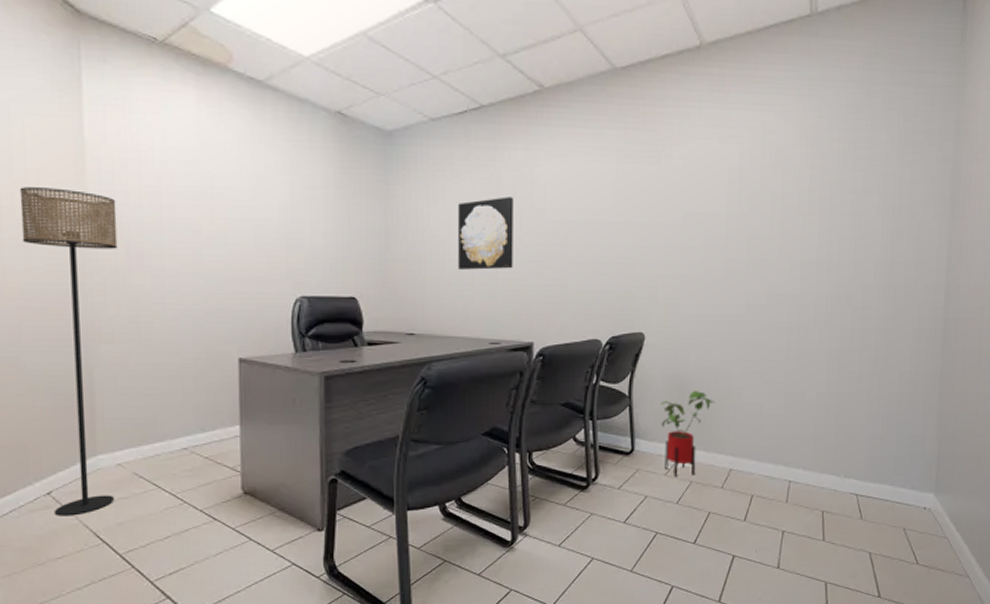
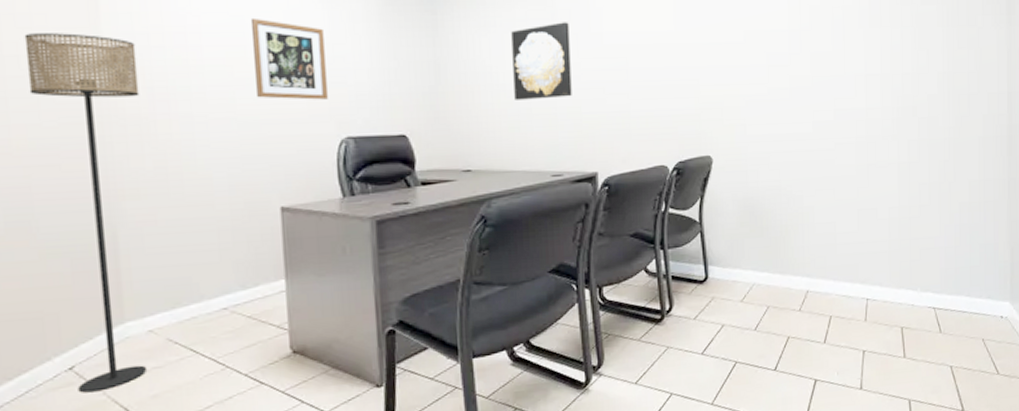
wall art: none [218,180,286,260] -> present [250,17,328,100]
house plant: present [661,390,715,477] -> none [733,211,788,303]

